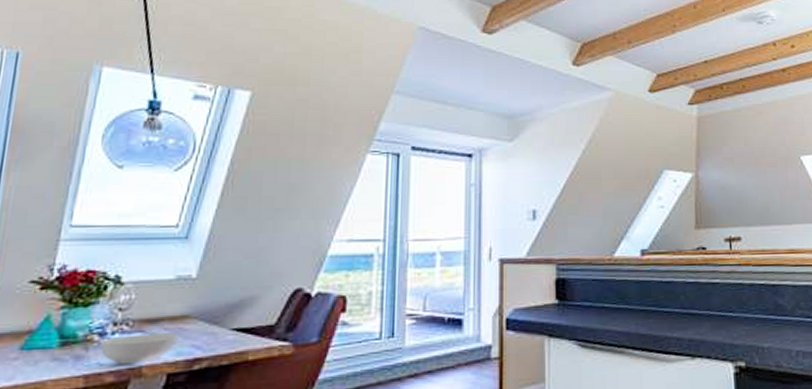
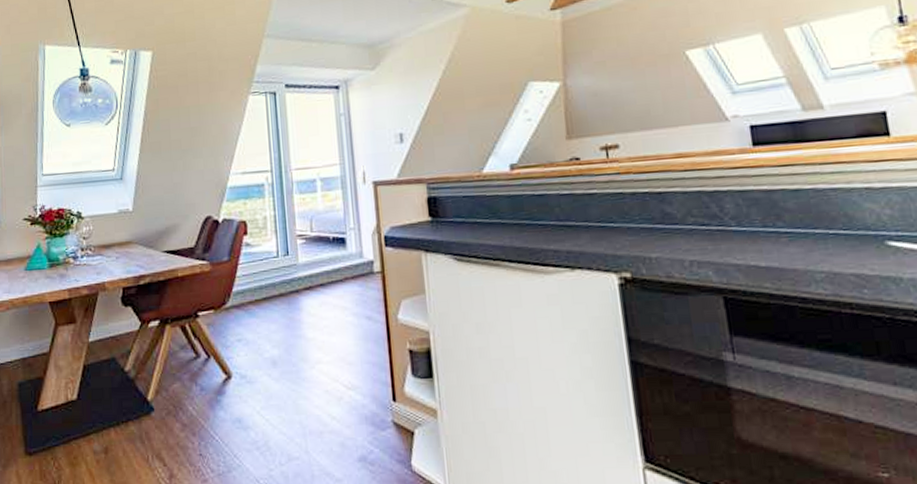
bowl: present [100,333,180,365] -> none [75,255,127,281]

